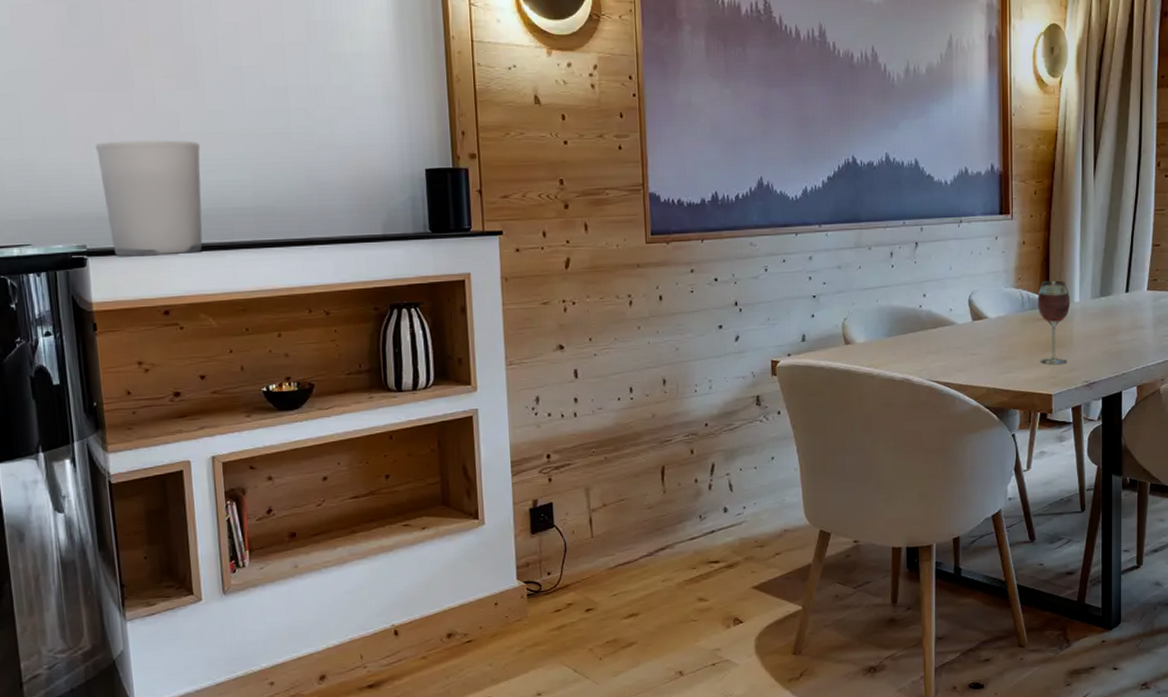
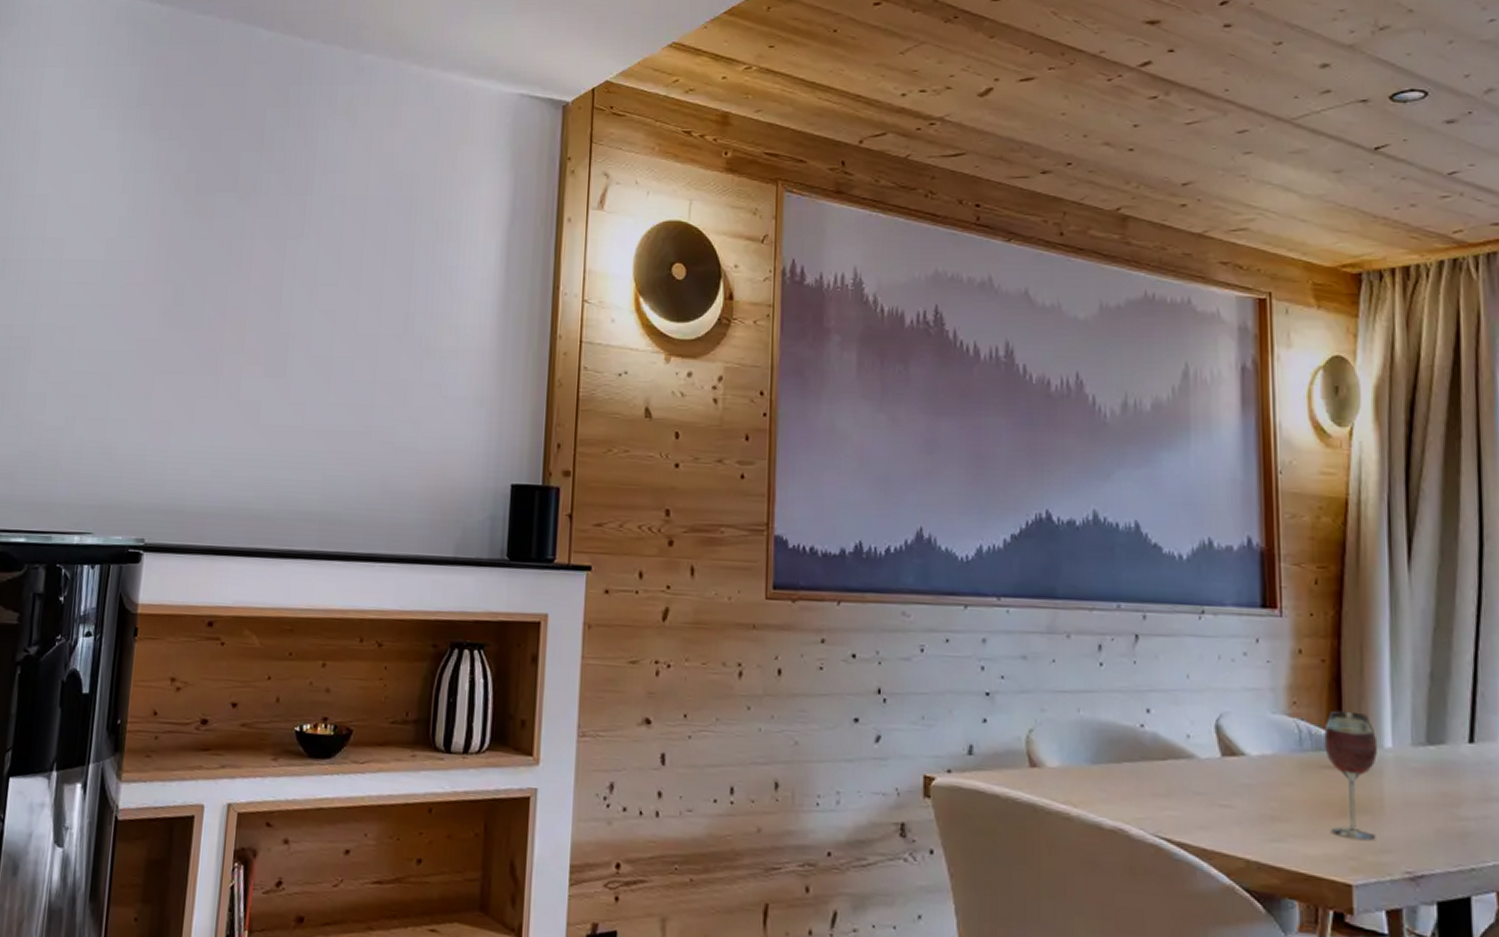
candle holder: present [95,140,203,257] -> none [170,428,276,559]

